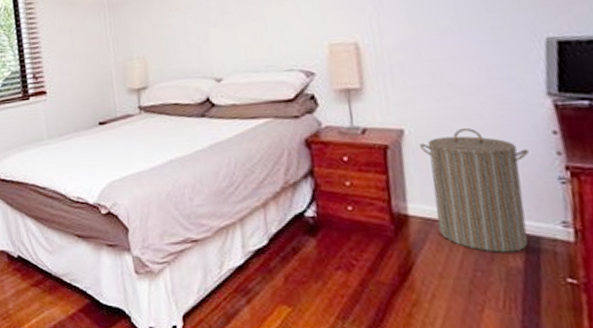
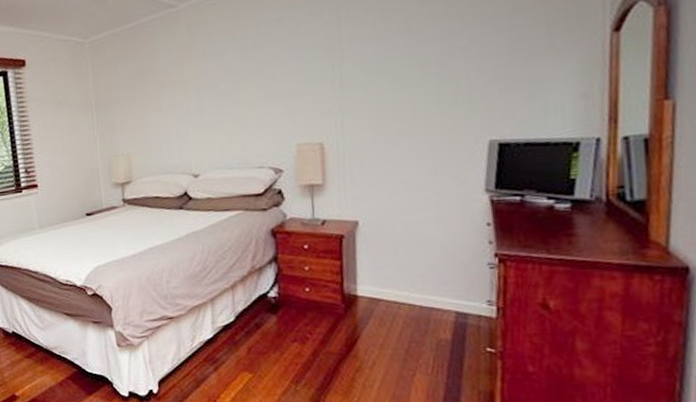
laundry hamper: present [419,127,529,253] -> none [371,219,464,327]

